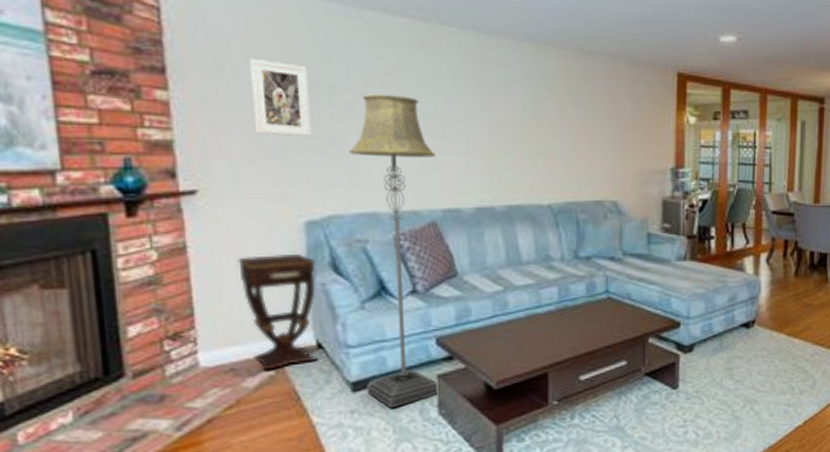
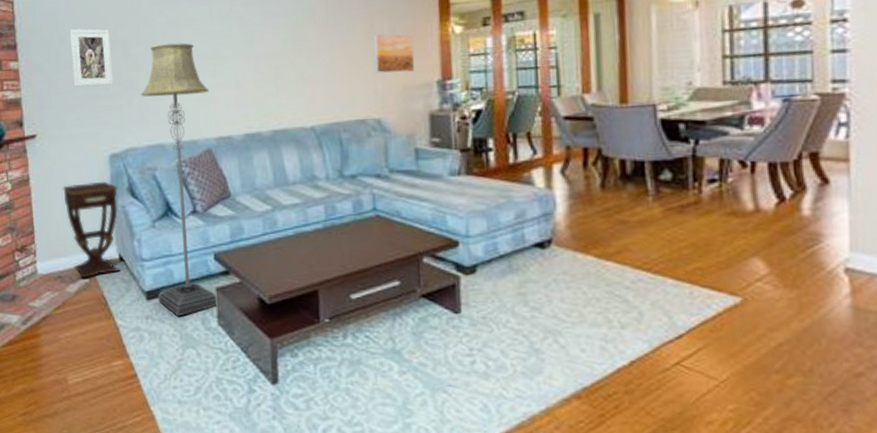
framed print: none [614,114,652,157] -> present [373,33,415,73]

